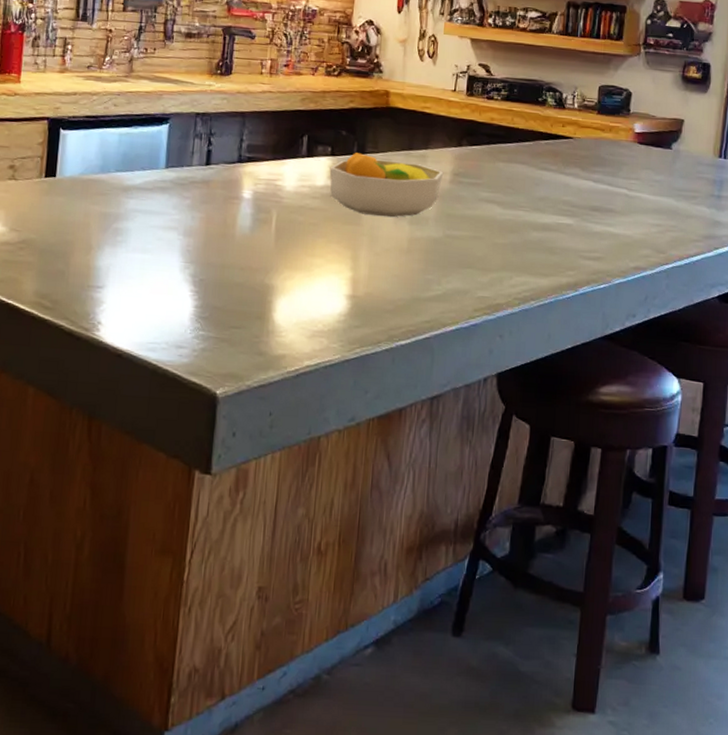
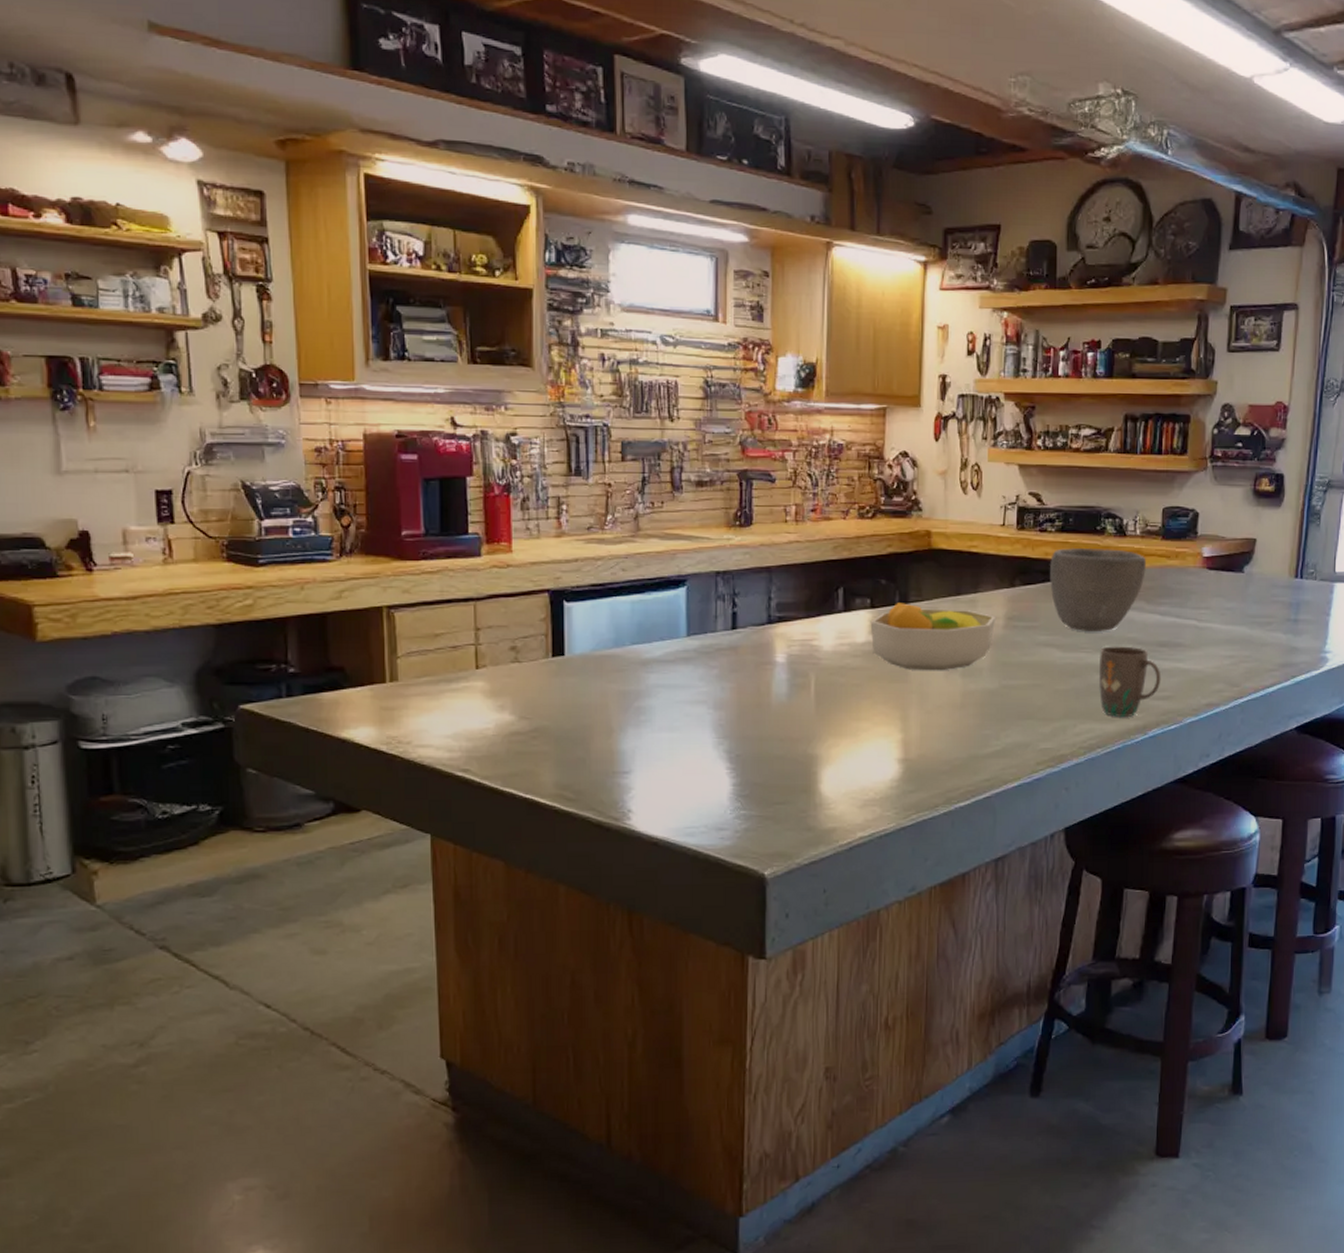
bowl: none [494,115,582,193] -> present [1050,548,1146,631]
mug: none [535,206,593,274] -> present [1098,646,1161,718]

